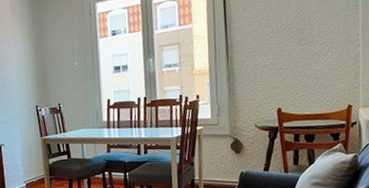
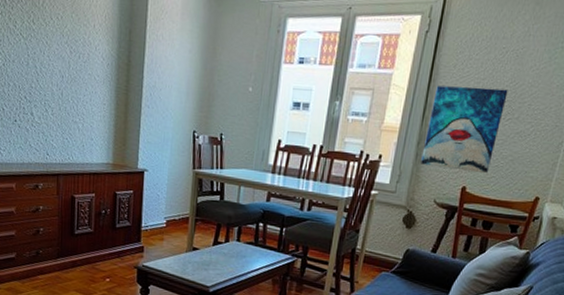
wall art: none [233,20,298,97] -> present [421,85,508,174]

